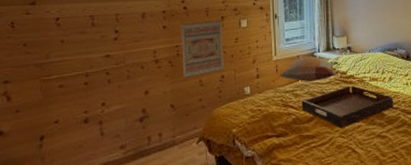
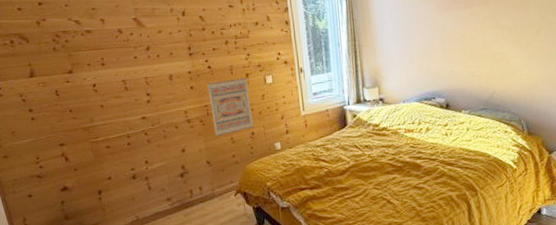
decorative pillow: present [280,56,339,82] -> none [309,110,371,136]
serving tray: present [301,85,394,129] -> none [332,137,431,181]

